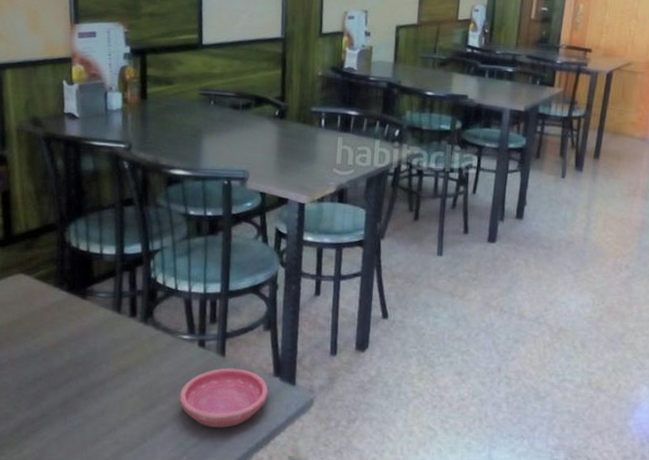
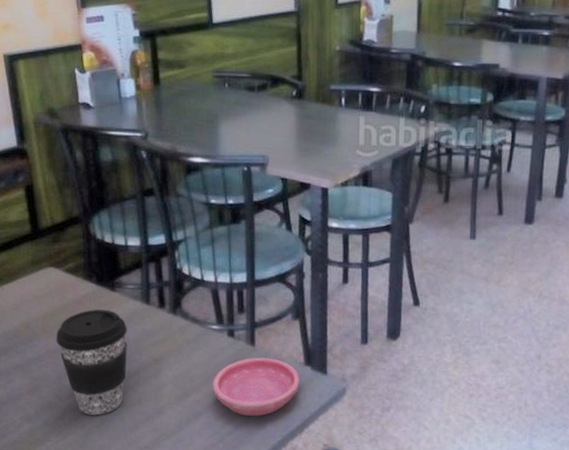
coffee cup: none [20,317,96,427] -> present [56,309,127,415]

